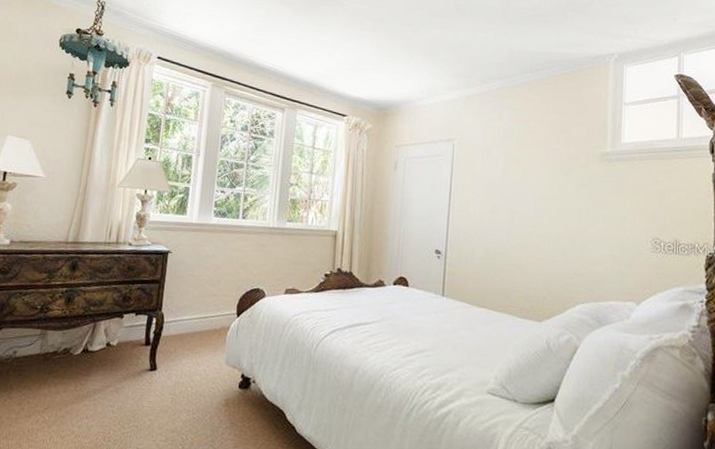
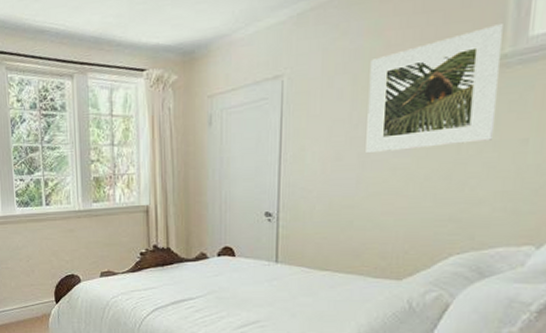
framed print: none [514,130,605,215] -> present [366,24,503,154]

